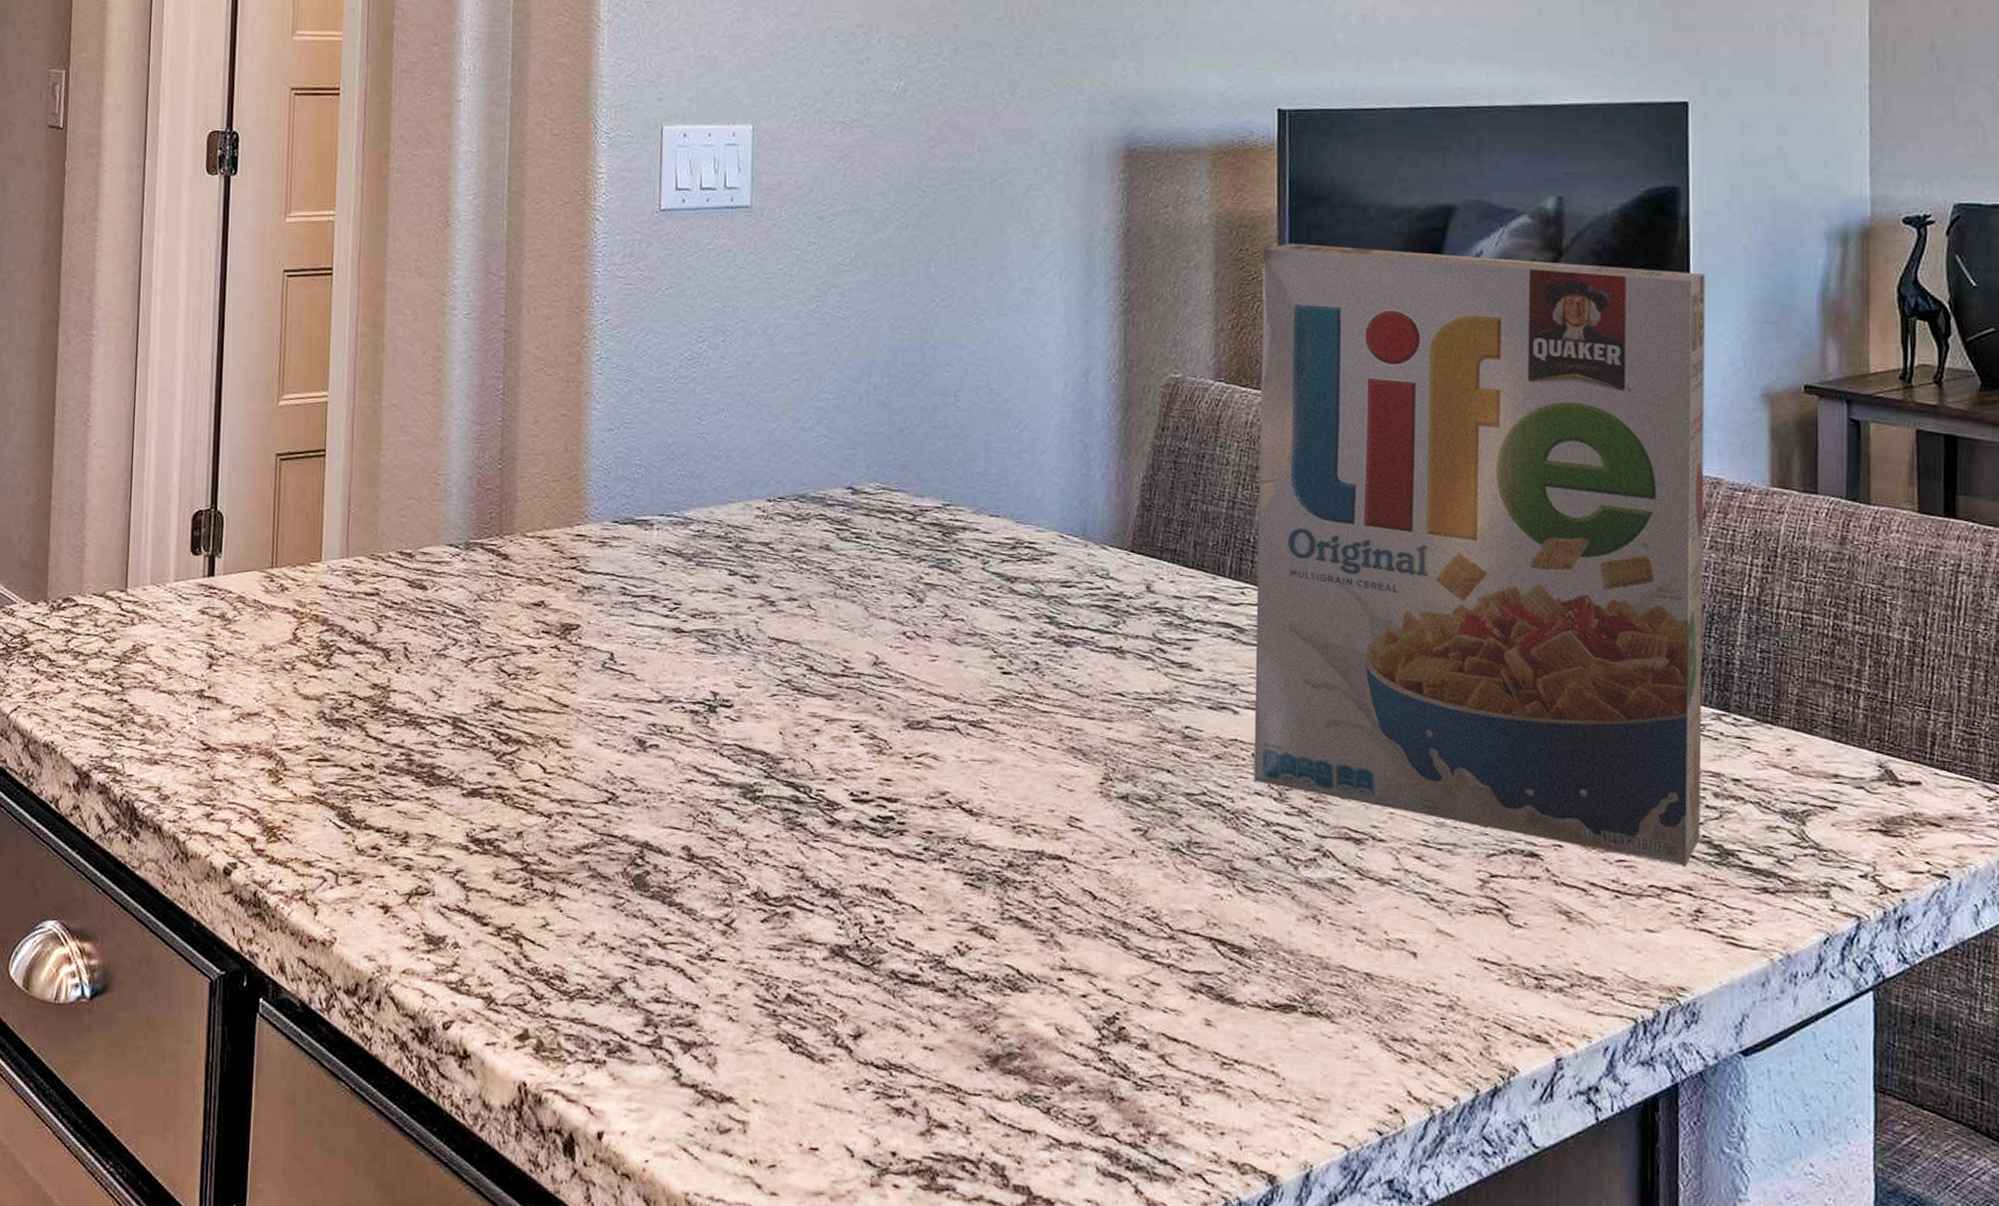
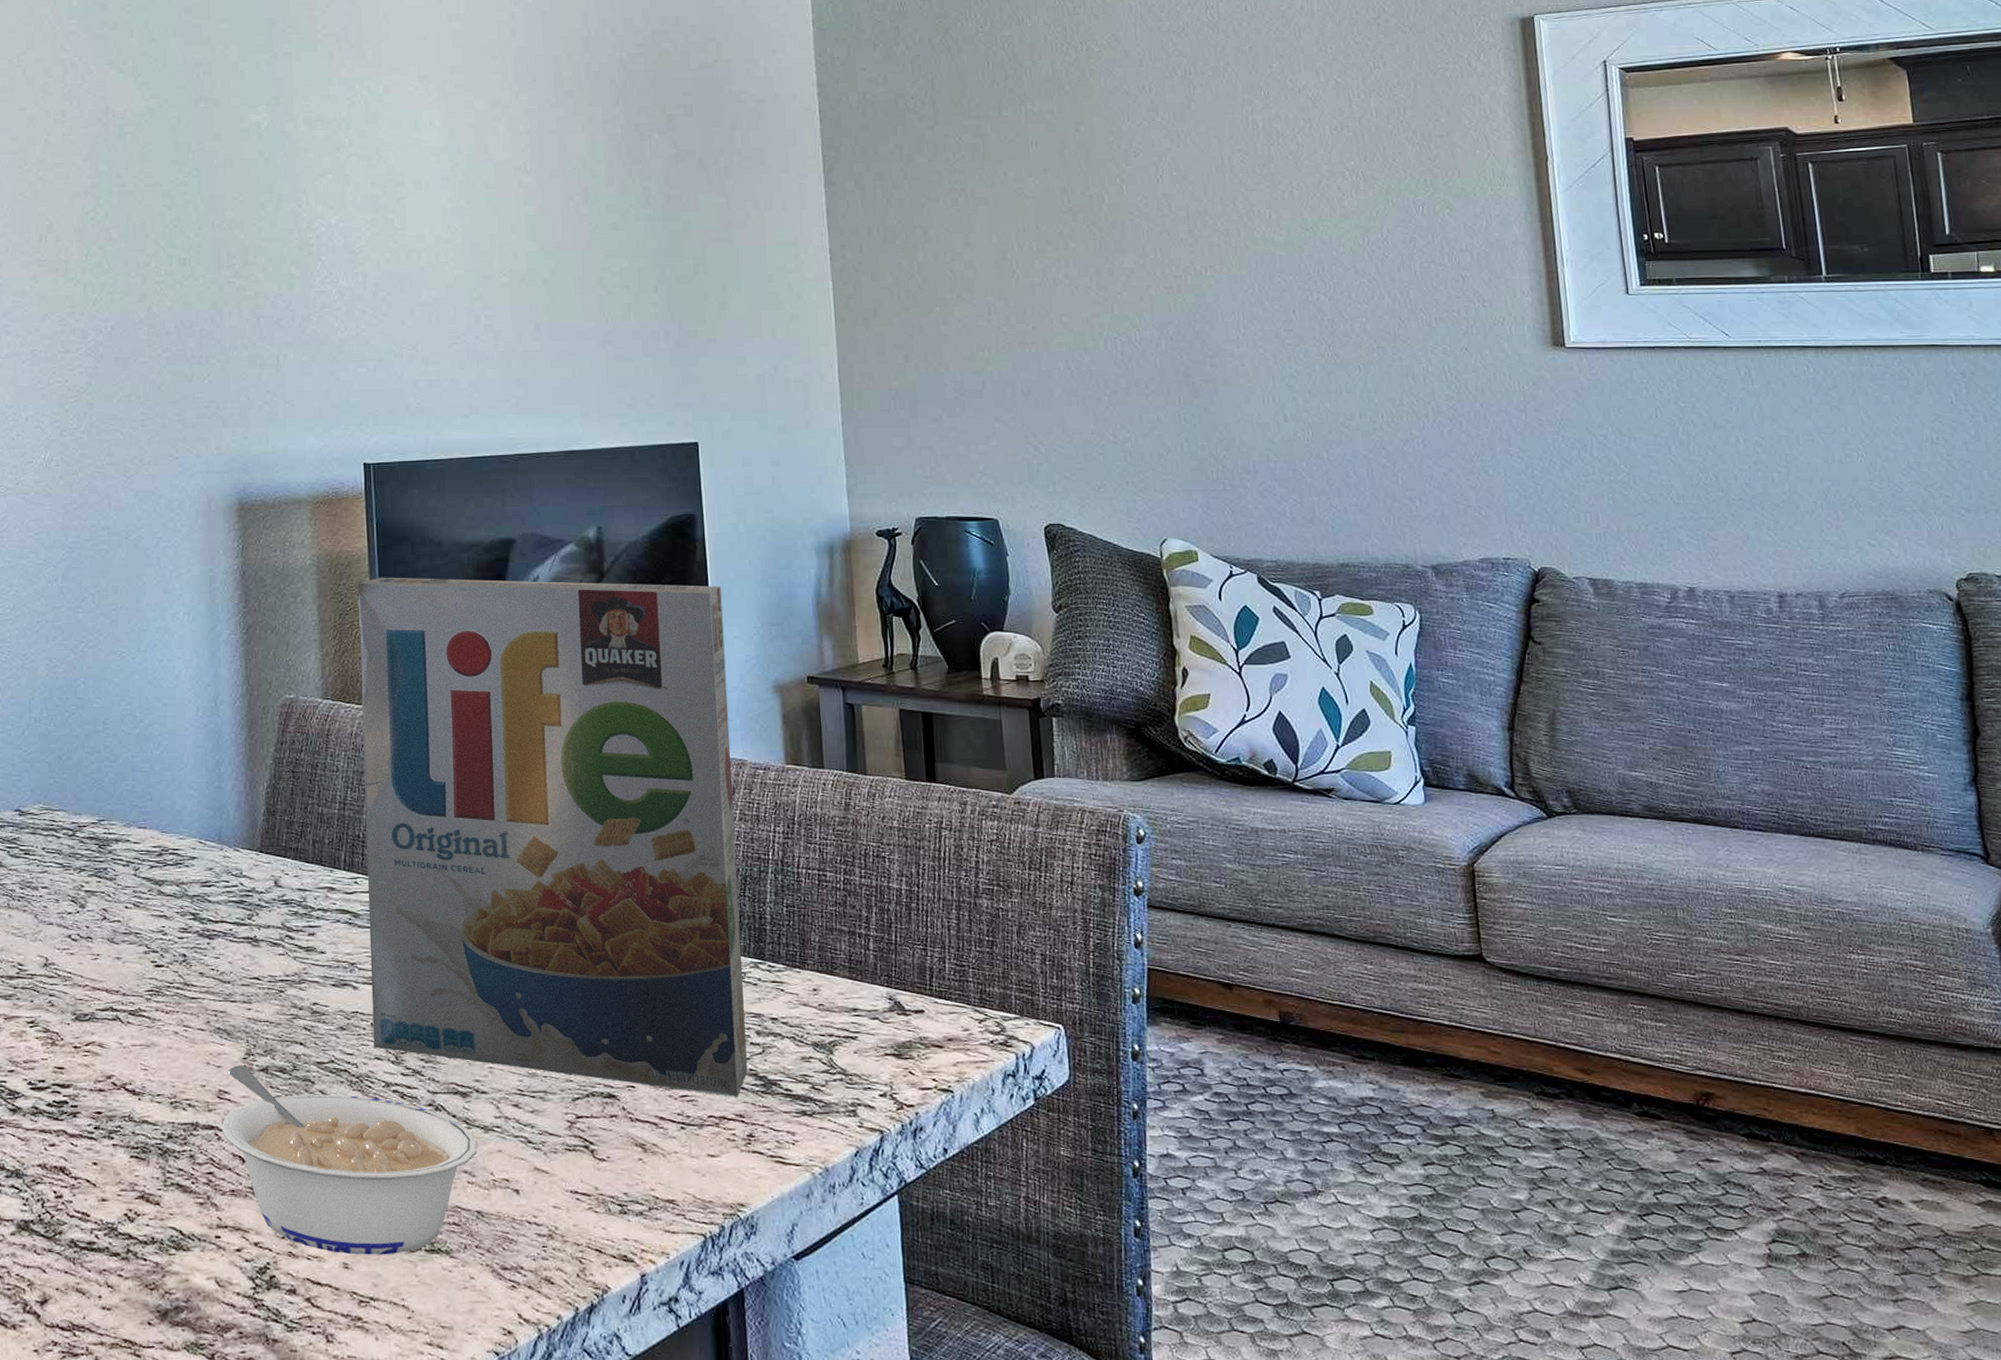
legume: none [1070,790,1370,1014] -> present [221,1065,477,1255]

